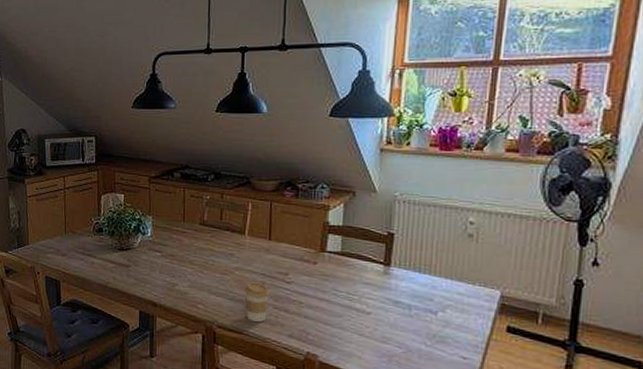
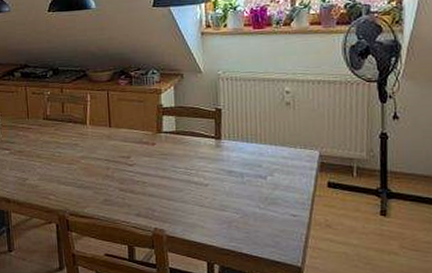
coffee cup: present [244,282,271,323] -> none [91,168,116,206]

